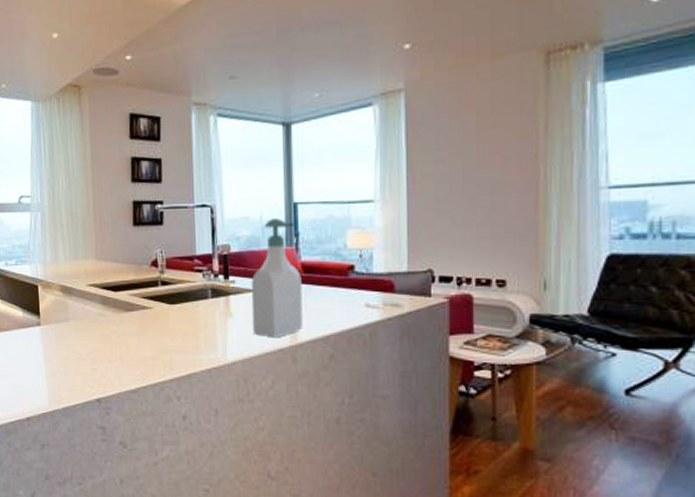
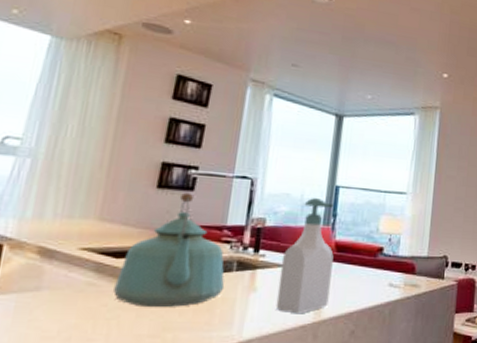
kettle: none [118,227,204,334] -> present [113,192,225,308]

